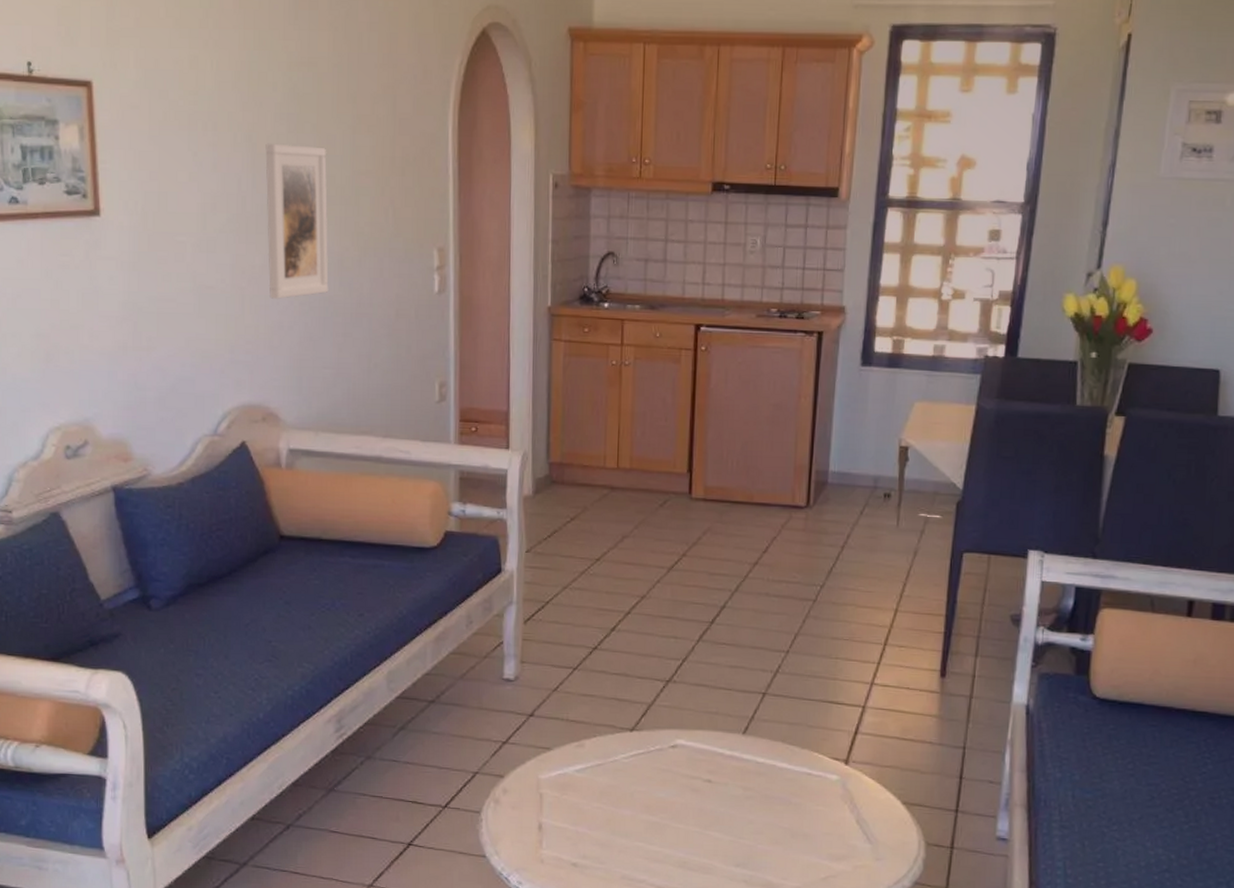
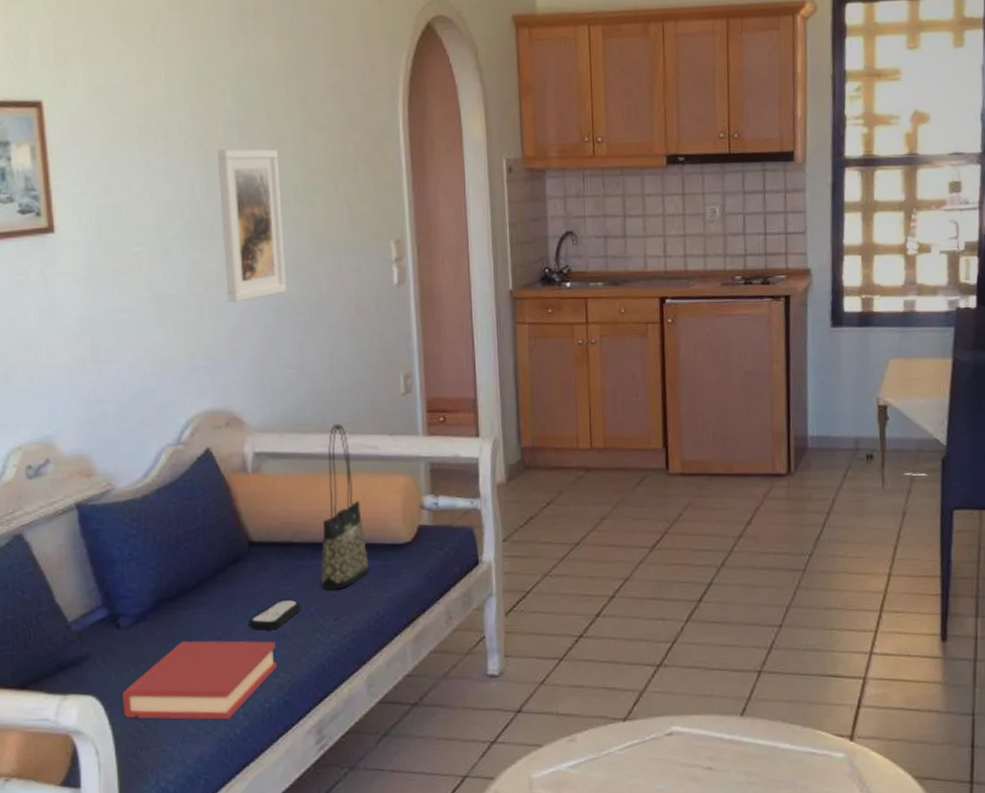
hardback book: none [151,626,302,704] -> present [123,640,278,720]
remote control: none [275,594,328,622] -> present [248,600,302,631]
tote bag: none [347,427,396,587] -> present [320,424,370,590]

